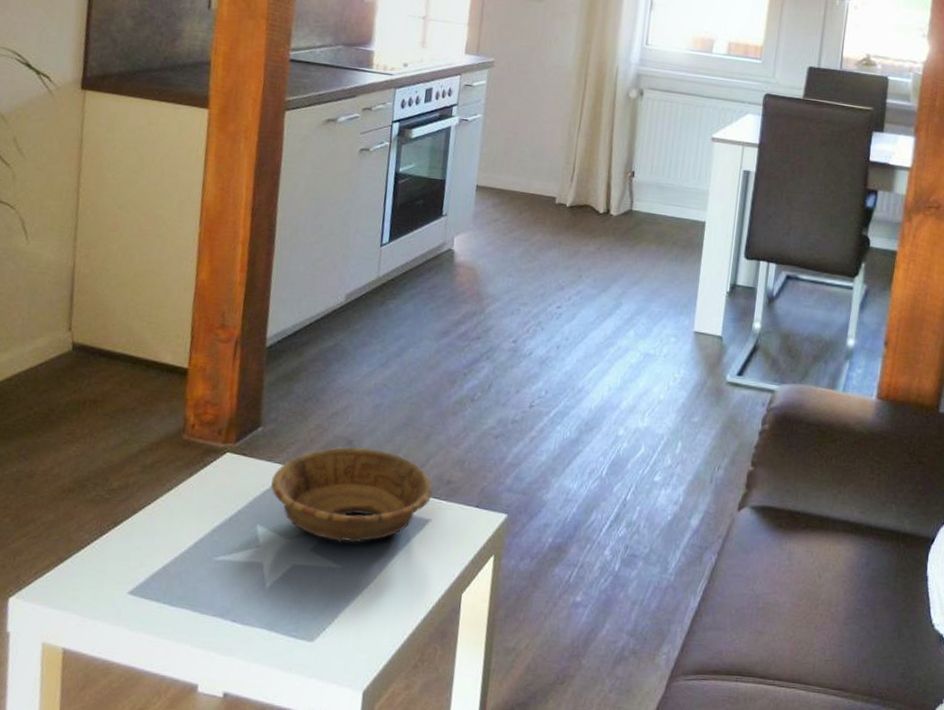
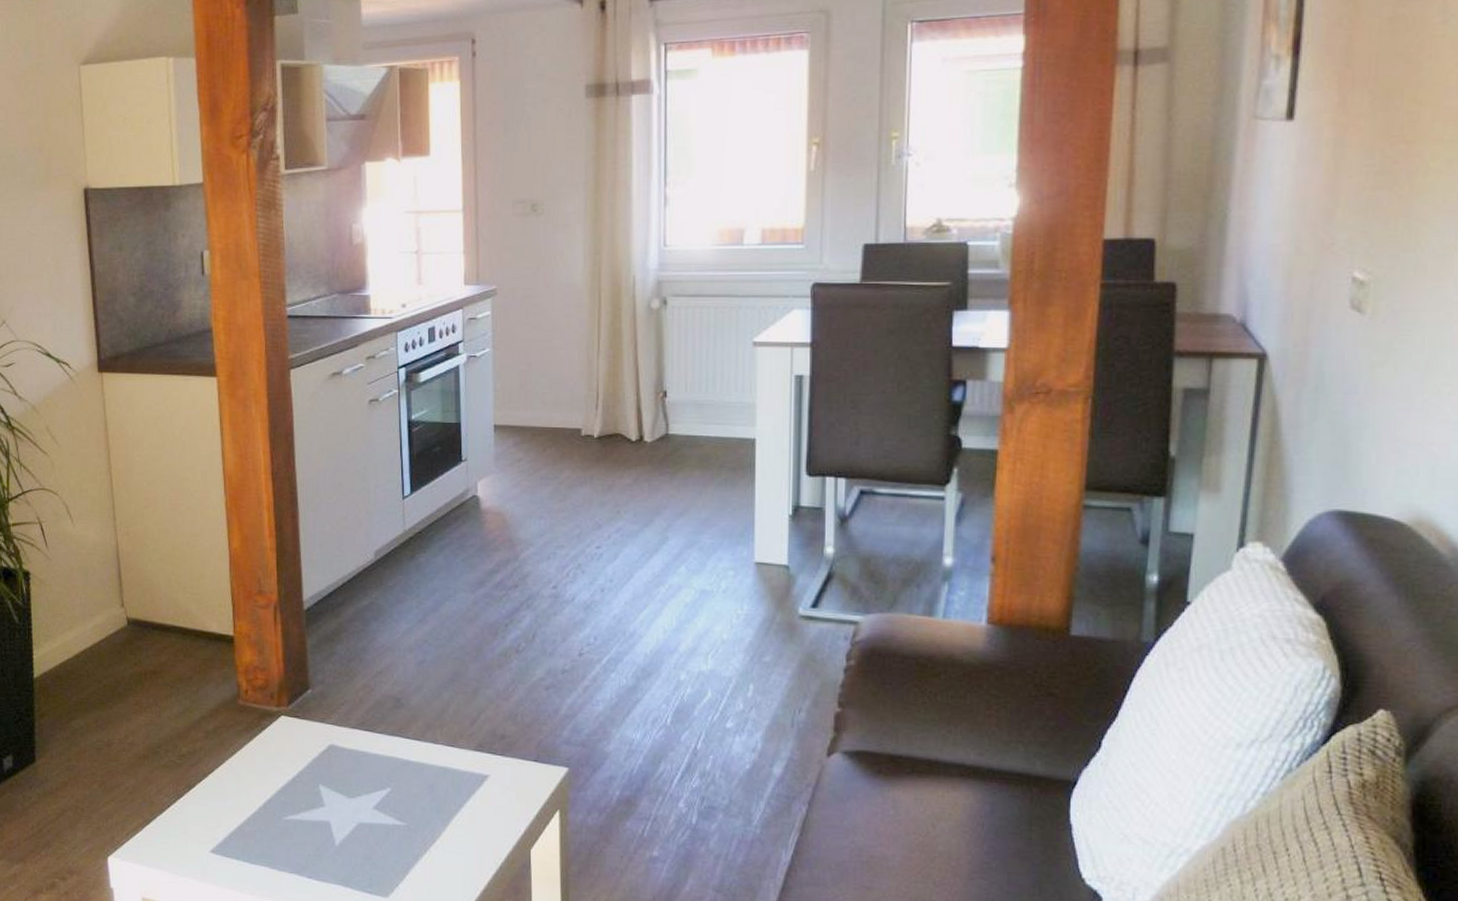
decorative bowl: present [271,447,433,543] -> none [327,705,488,801]

